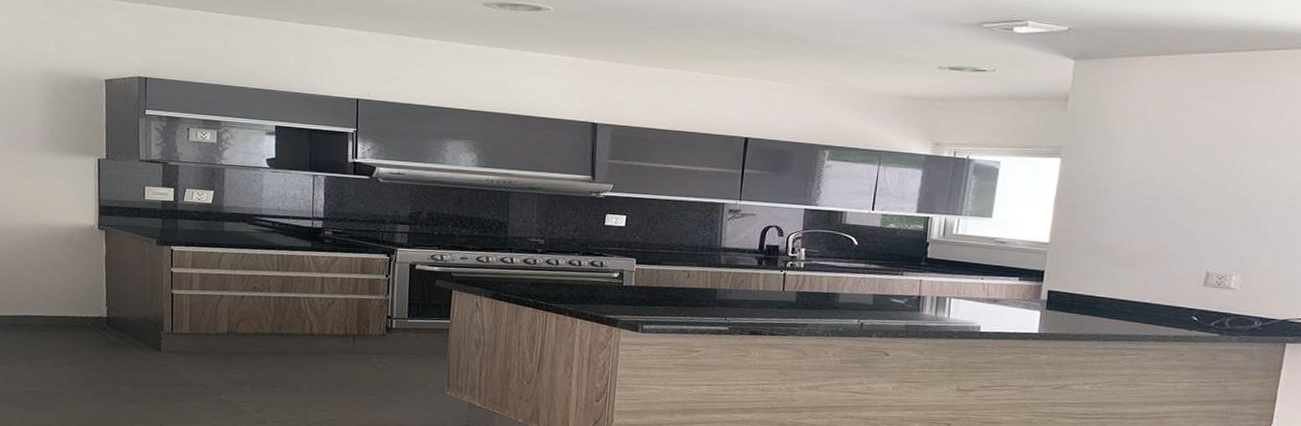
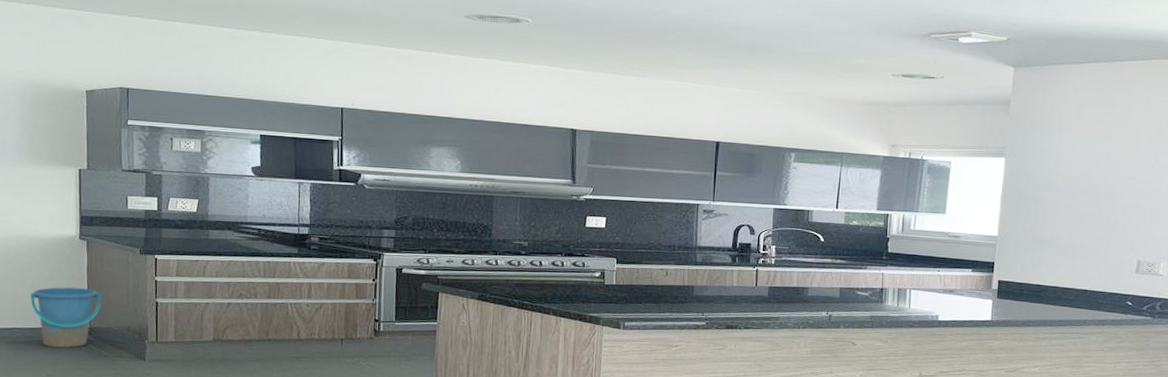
bucket: none [50,276,119,337] -> present [30,287,101,348]

